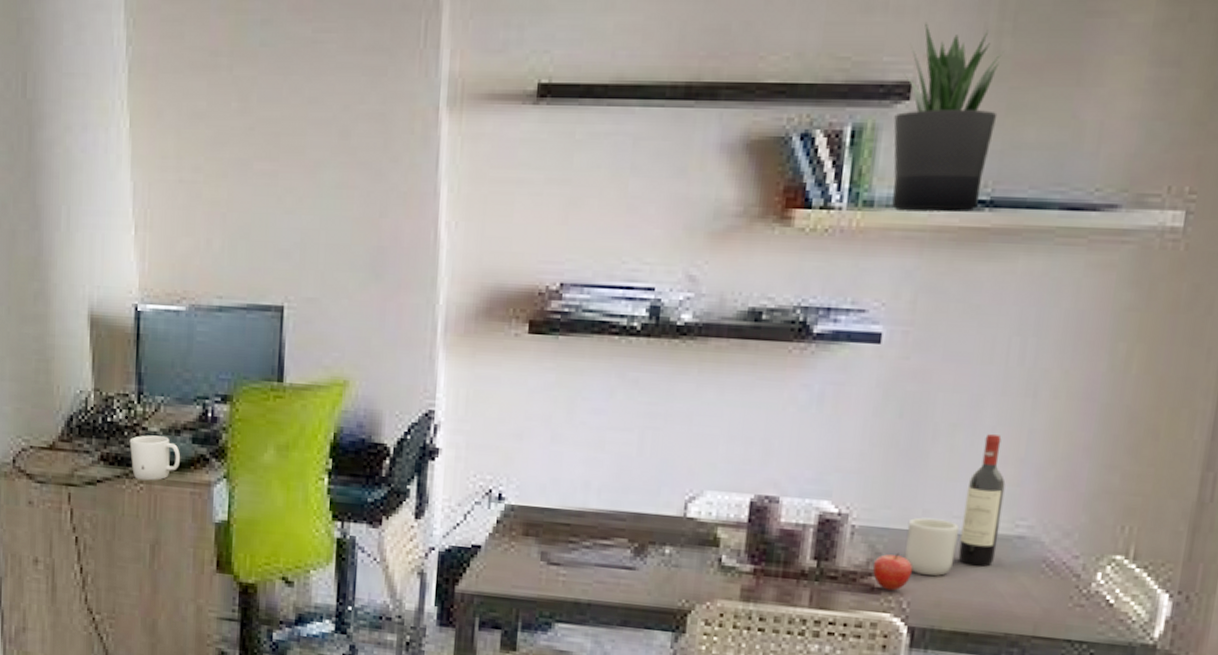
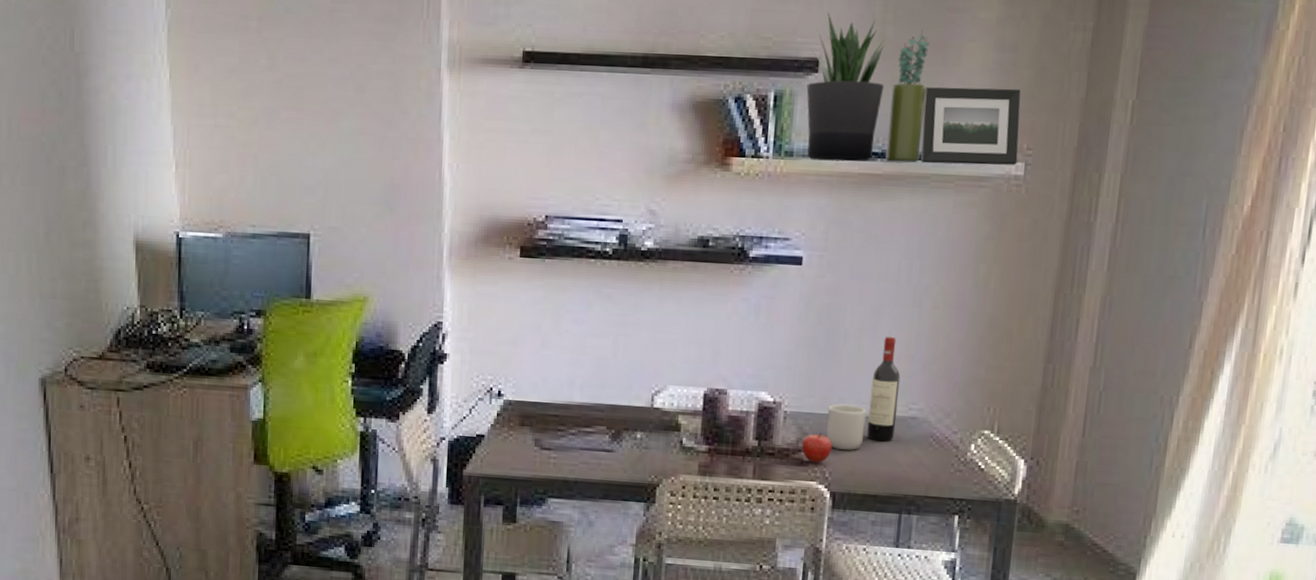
mug: present [129,435,181,481] -> none [173,345,220,386]
vase: none [995,40,1062,214] -> present [885,29,930,164]
picture frame: none [1042,114,1184,215] -> present [920,87,1021,166]

